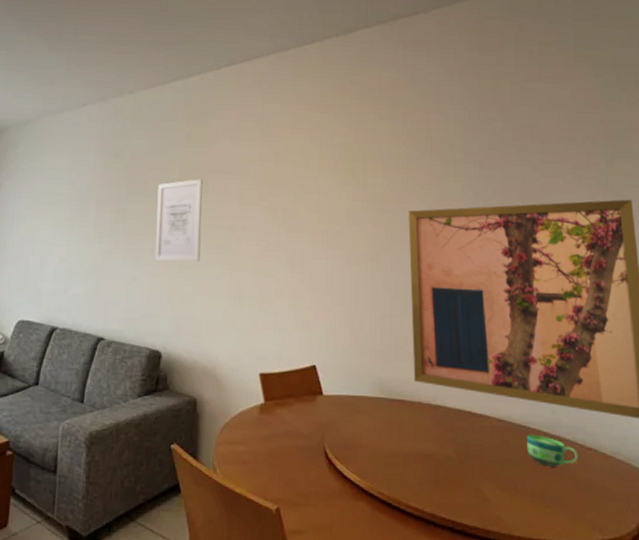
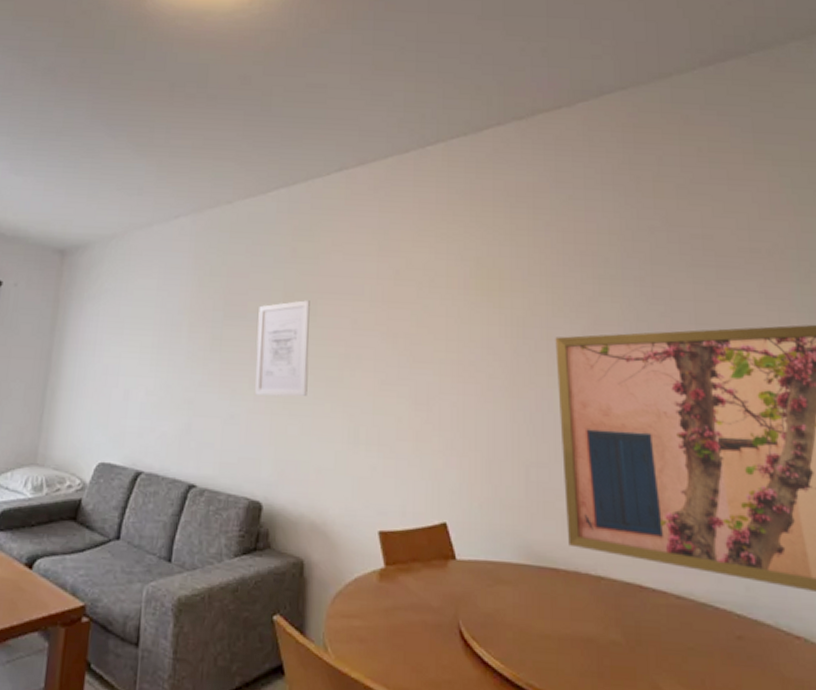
cup: present [526,434,578,467] -> none [714,615,784,660]

